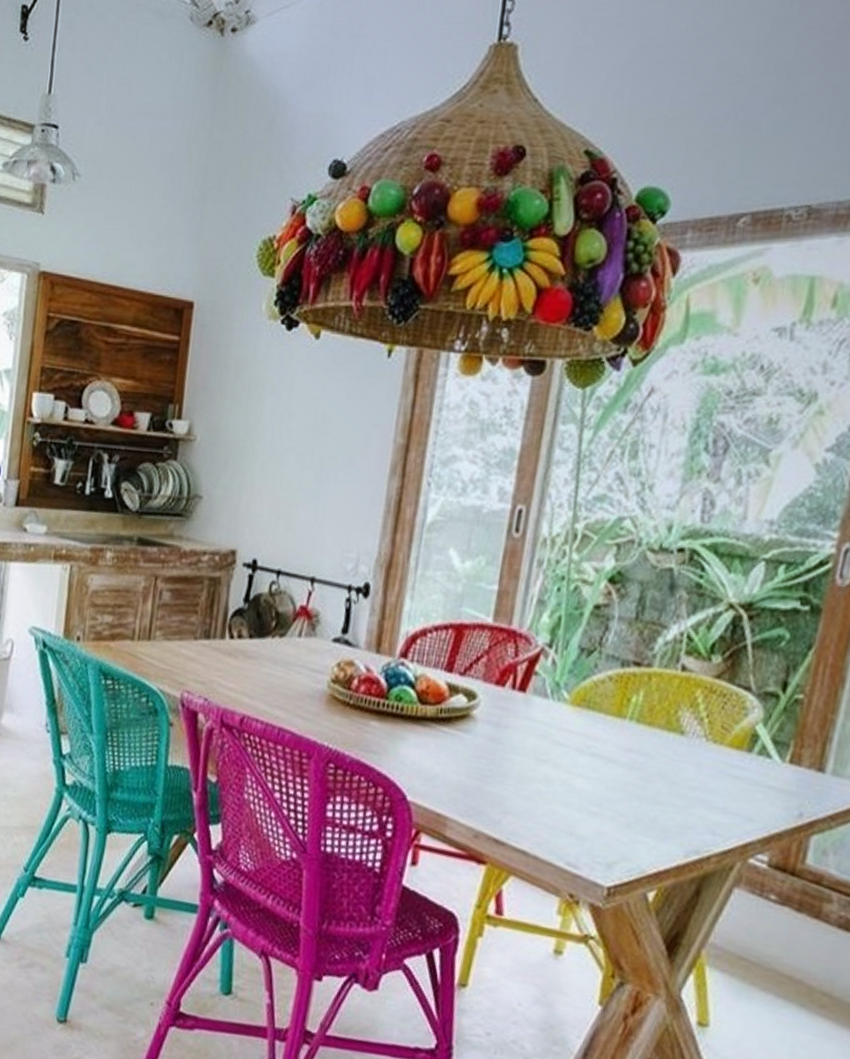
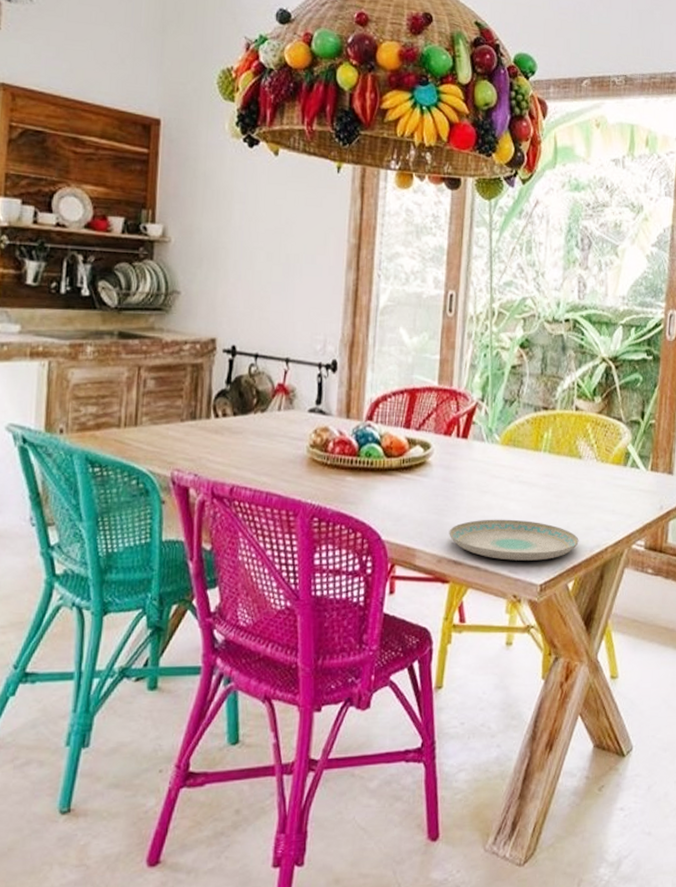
plate: none [491,794,670,858] -> present [449,519,579,561]

